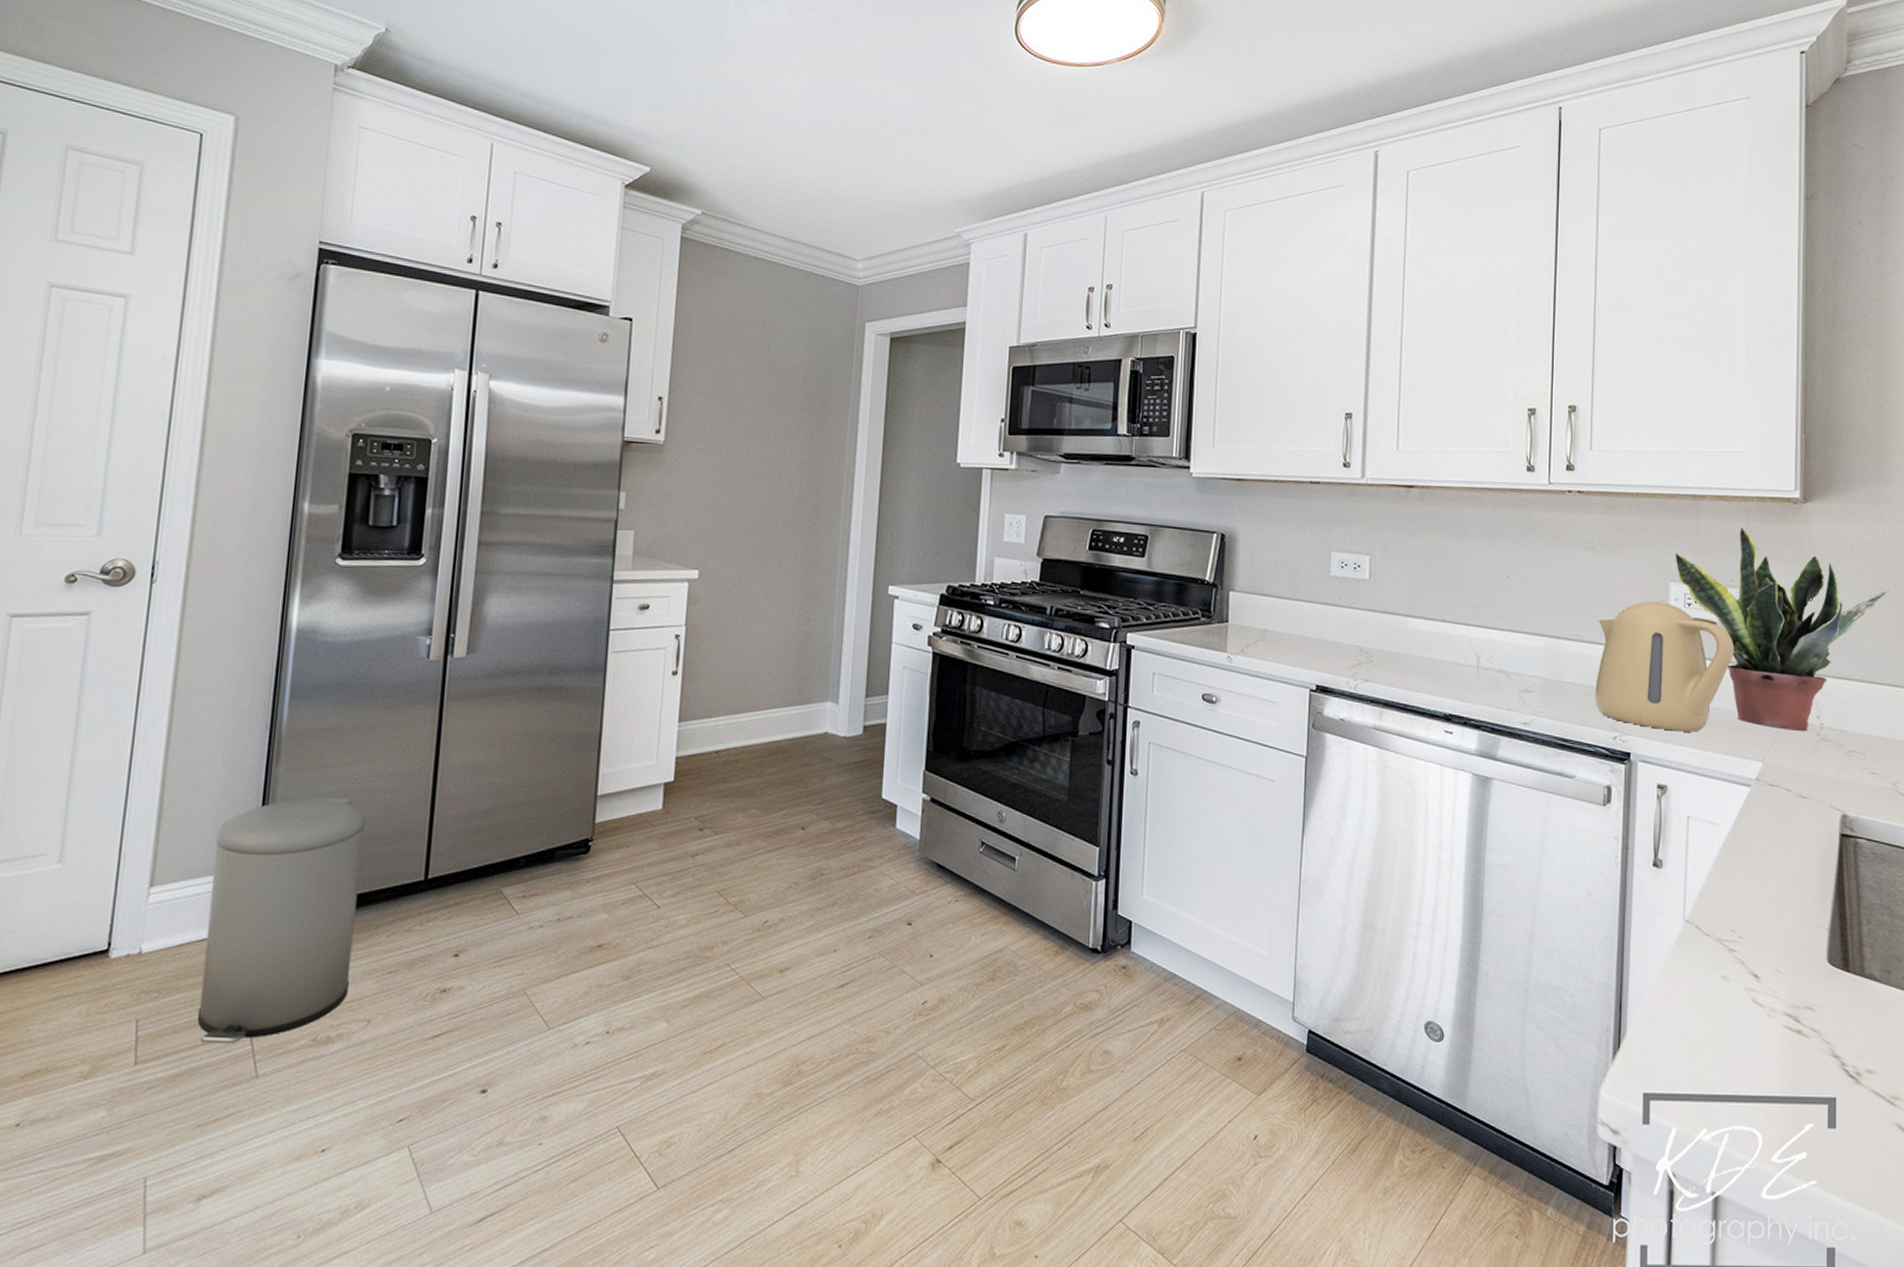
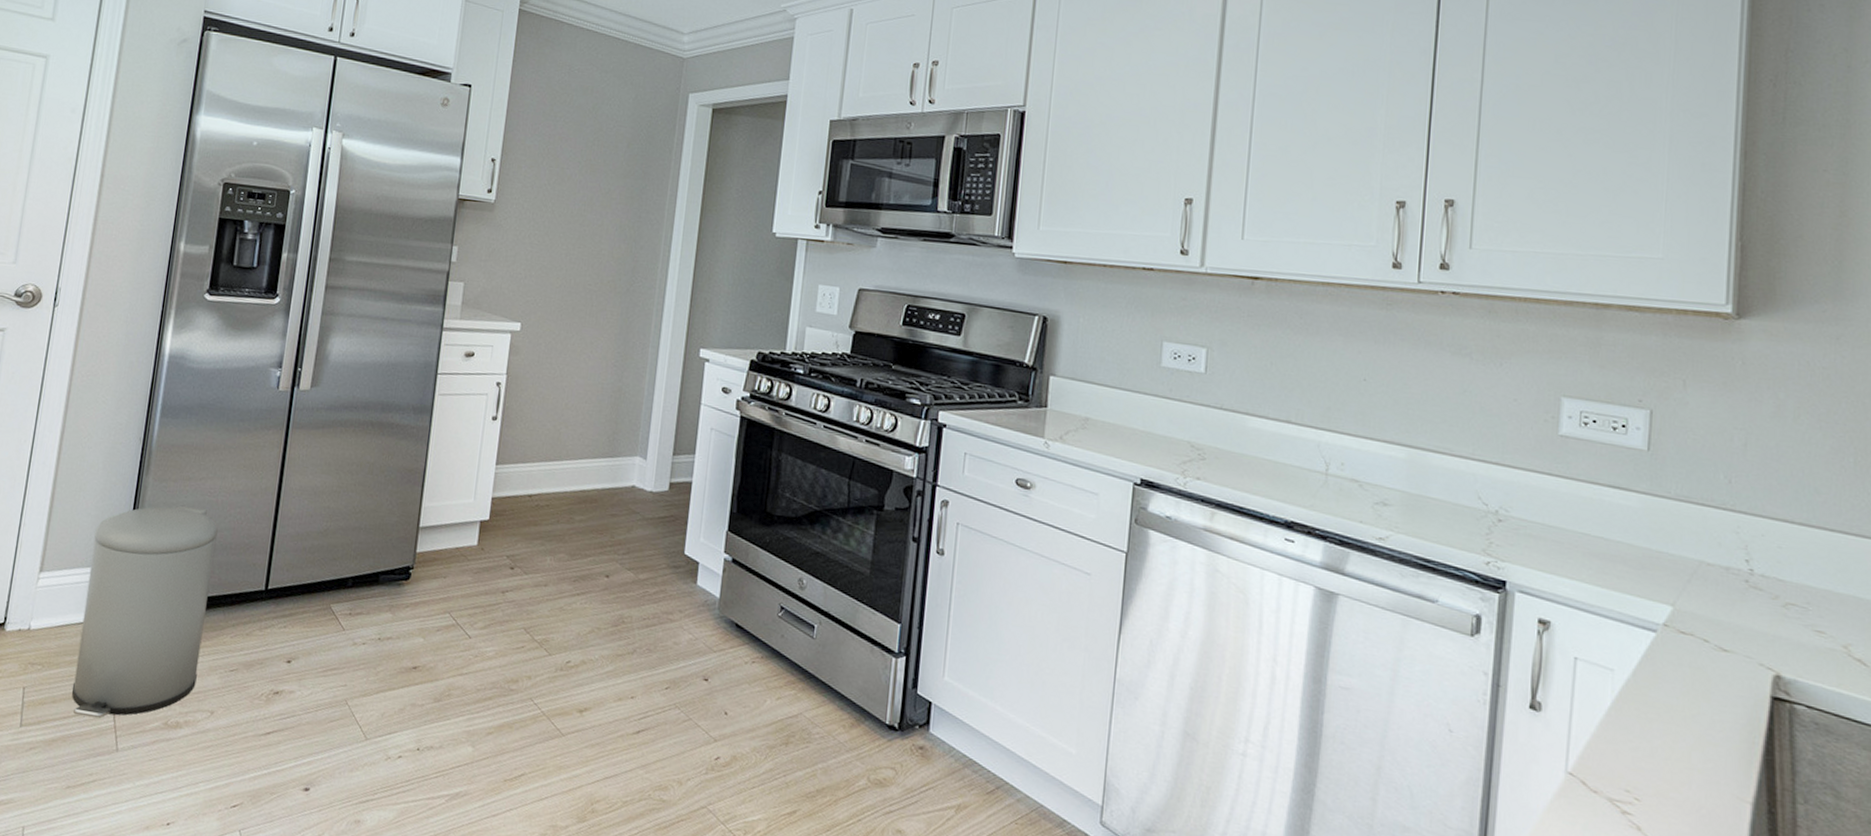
kettle: present [1595,600,1734,732] -> none [1465,416,1641,566]
potted plant: present [1675,528,1890,732] -> none [1570,342,1848,577]

